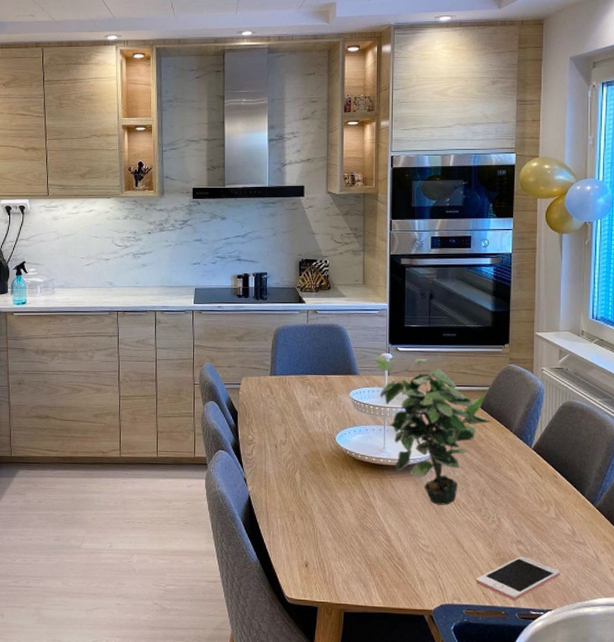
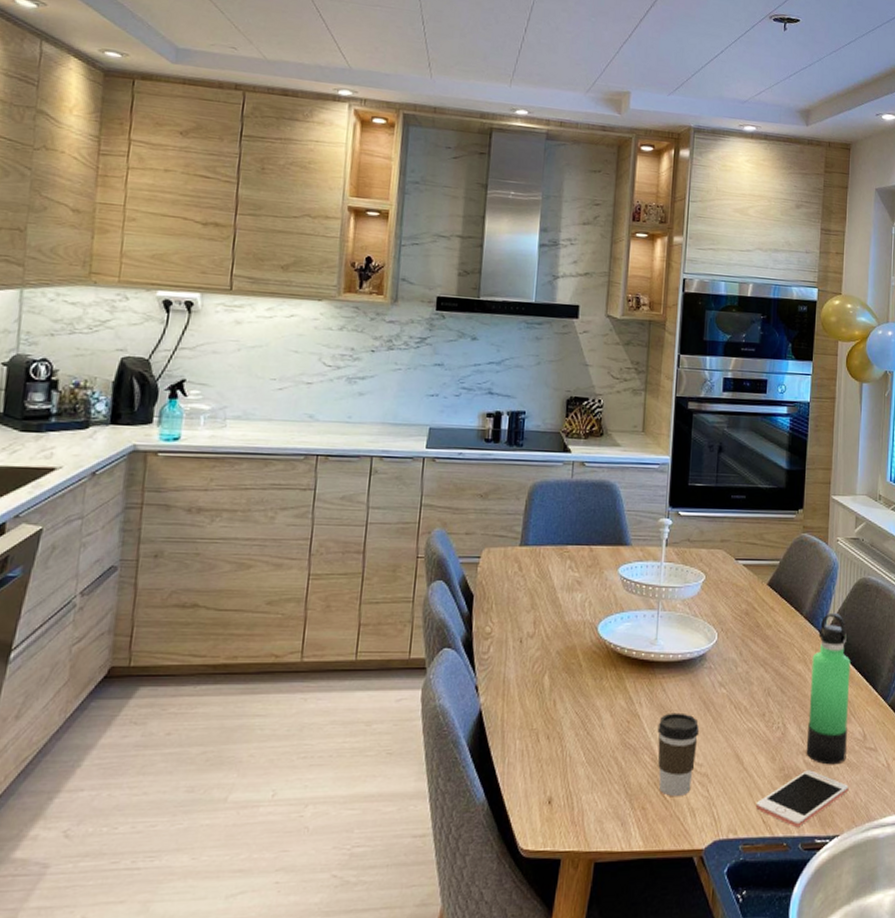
potted plant: present [375,357,492,505] -> none [651,523,782,710]
coffee cup: none [389,505,425,569] -> present [657,712,700,797]
thermos bottle: none [519,430,559,554] -> present [806,612,851,765]

